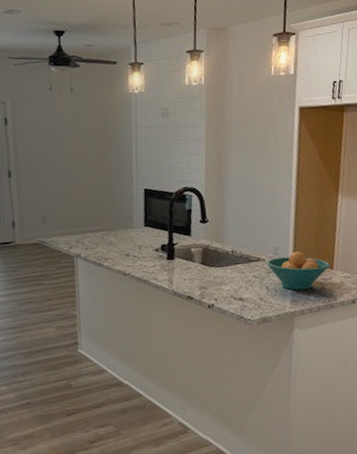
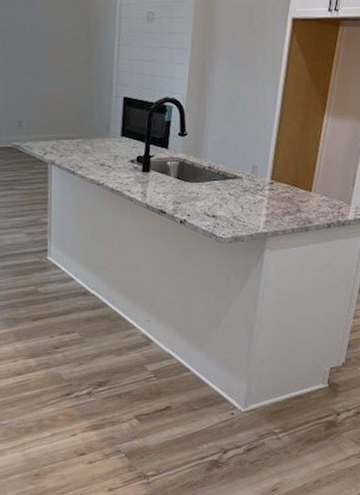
fruit bowl: present [266,251,331,290] -> none [243,171,309,211]

